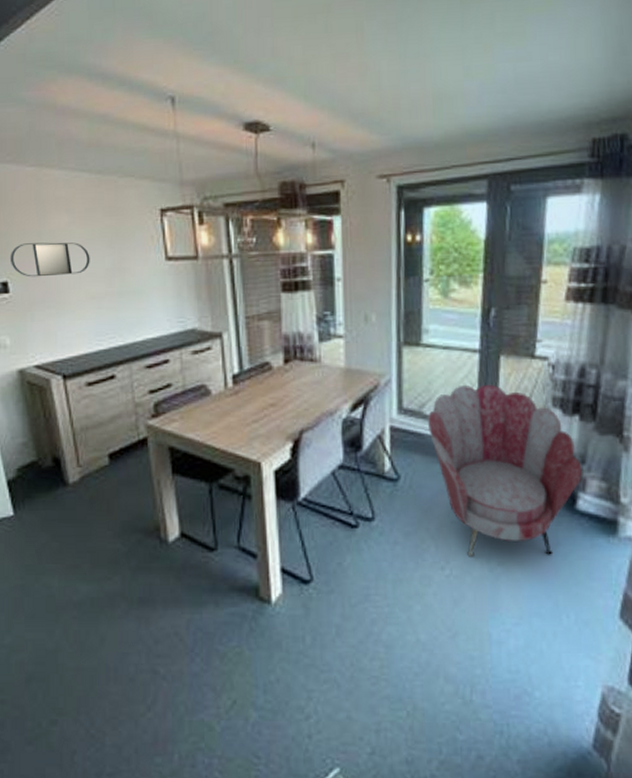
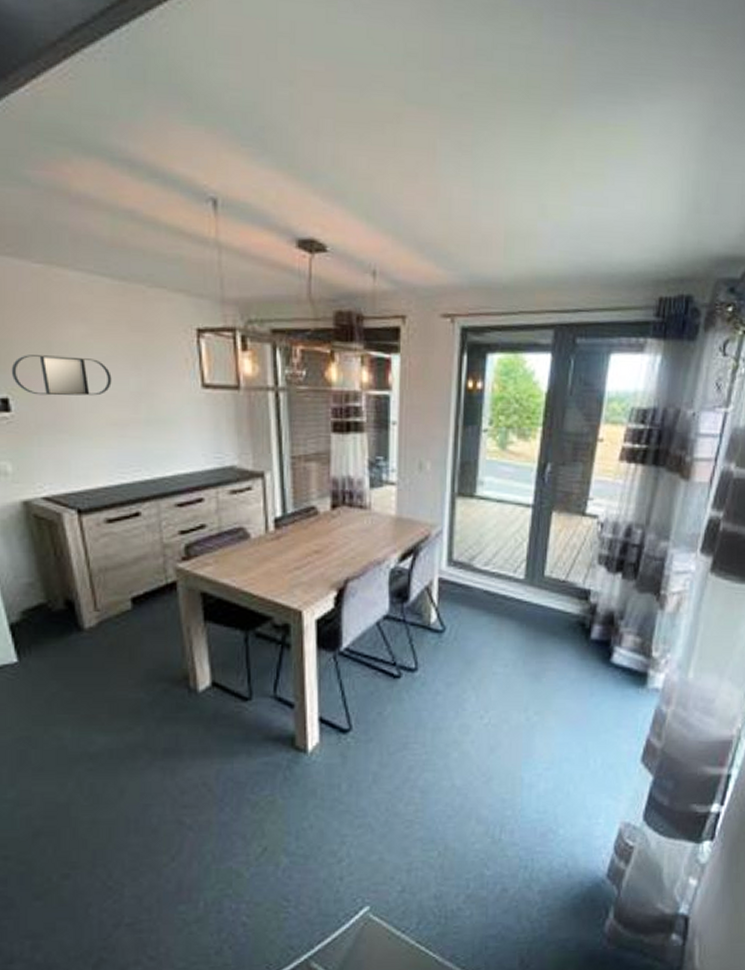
armchair: present [427,384,582,557] -> none [476,539,620,707]

